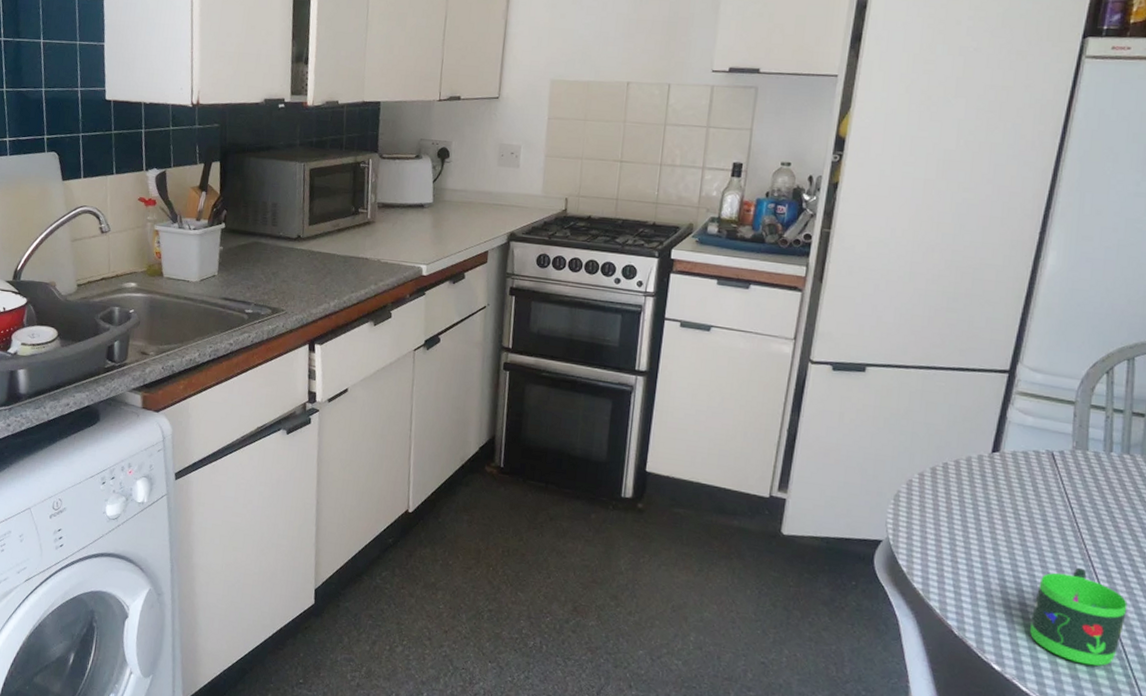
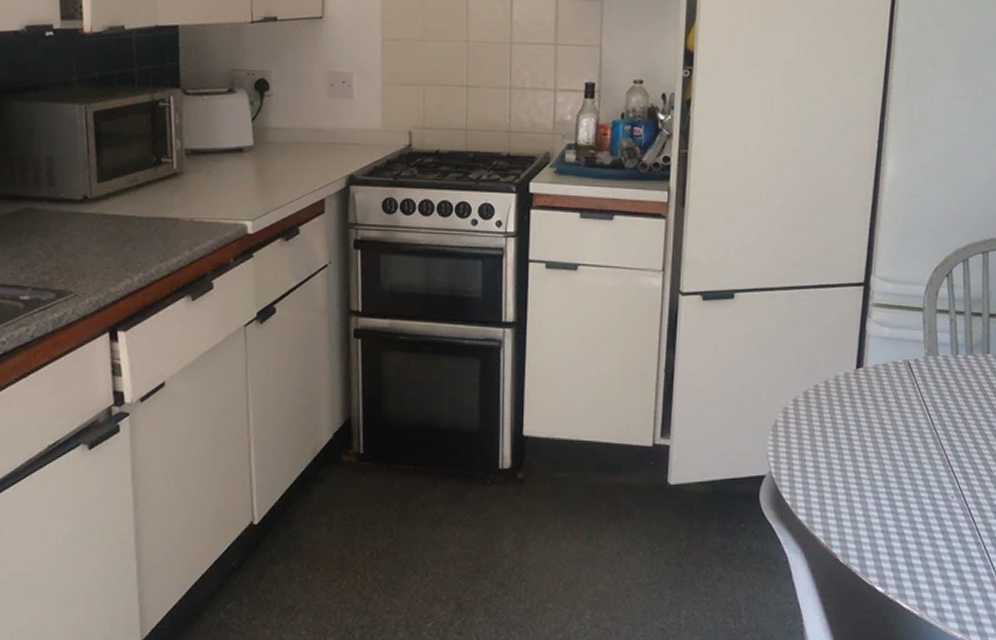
mug: present [1030,567,1128,666] -> none [906,474,985,571]

